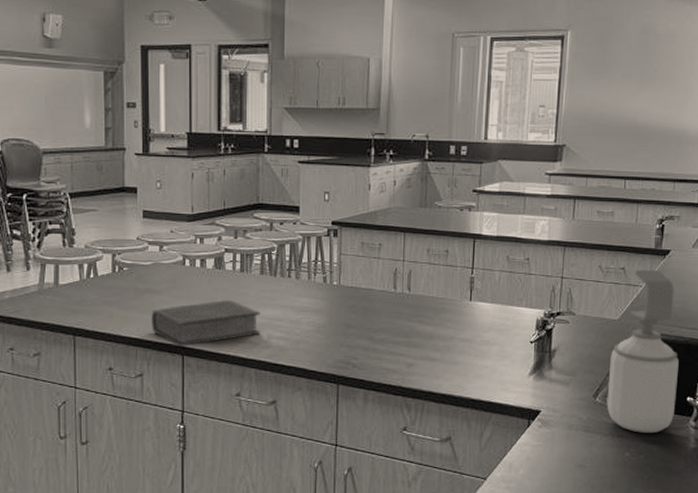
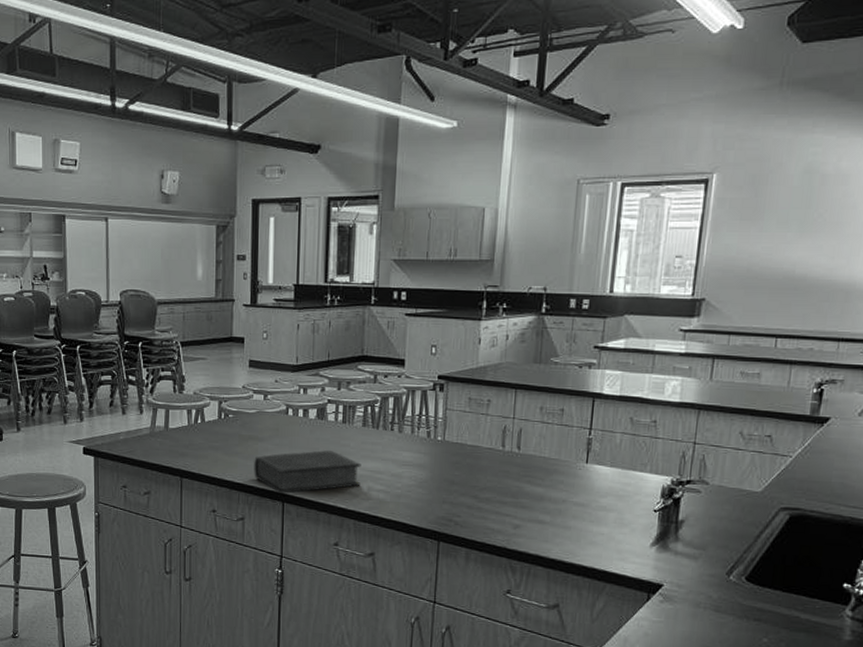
soap bottle: present [606,269,679,434] -> none [742,438,835,620]

